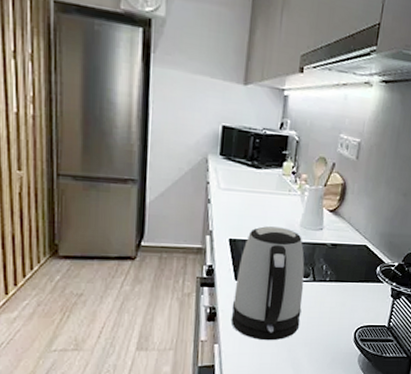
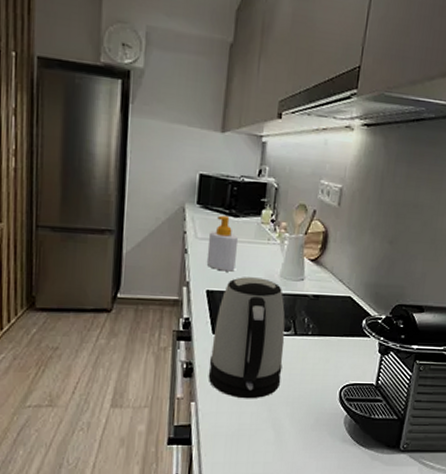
soap bottle: none [229,167,261,221] -> present [206,216,239,272]

